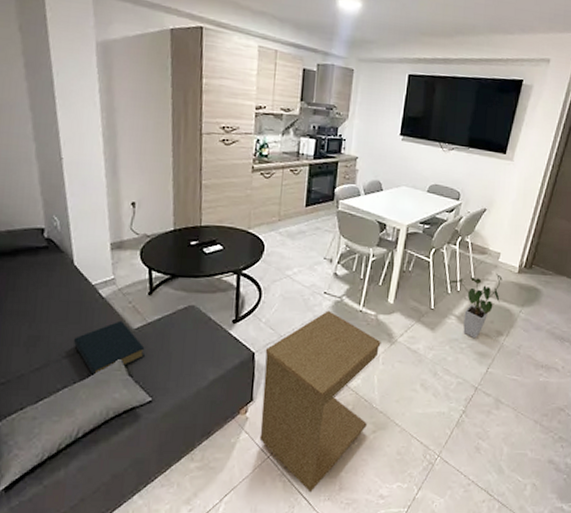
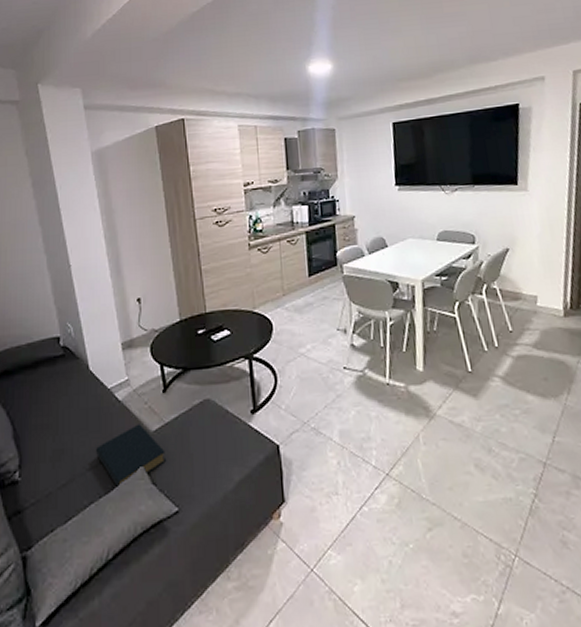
side table: present [259,310,381,493] -> none [290,387,420,613]
house plant: present [448,272,503,339] -> none [482,319,550,402]

